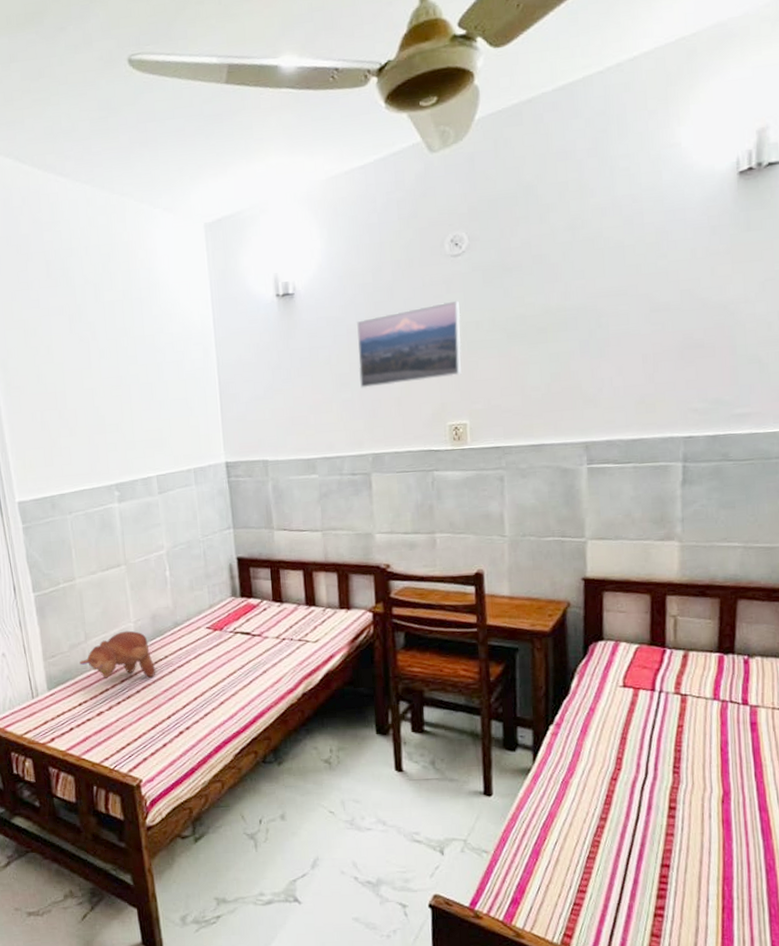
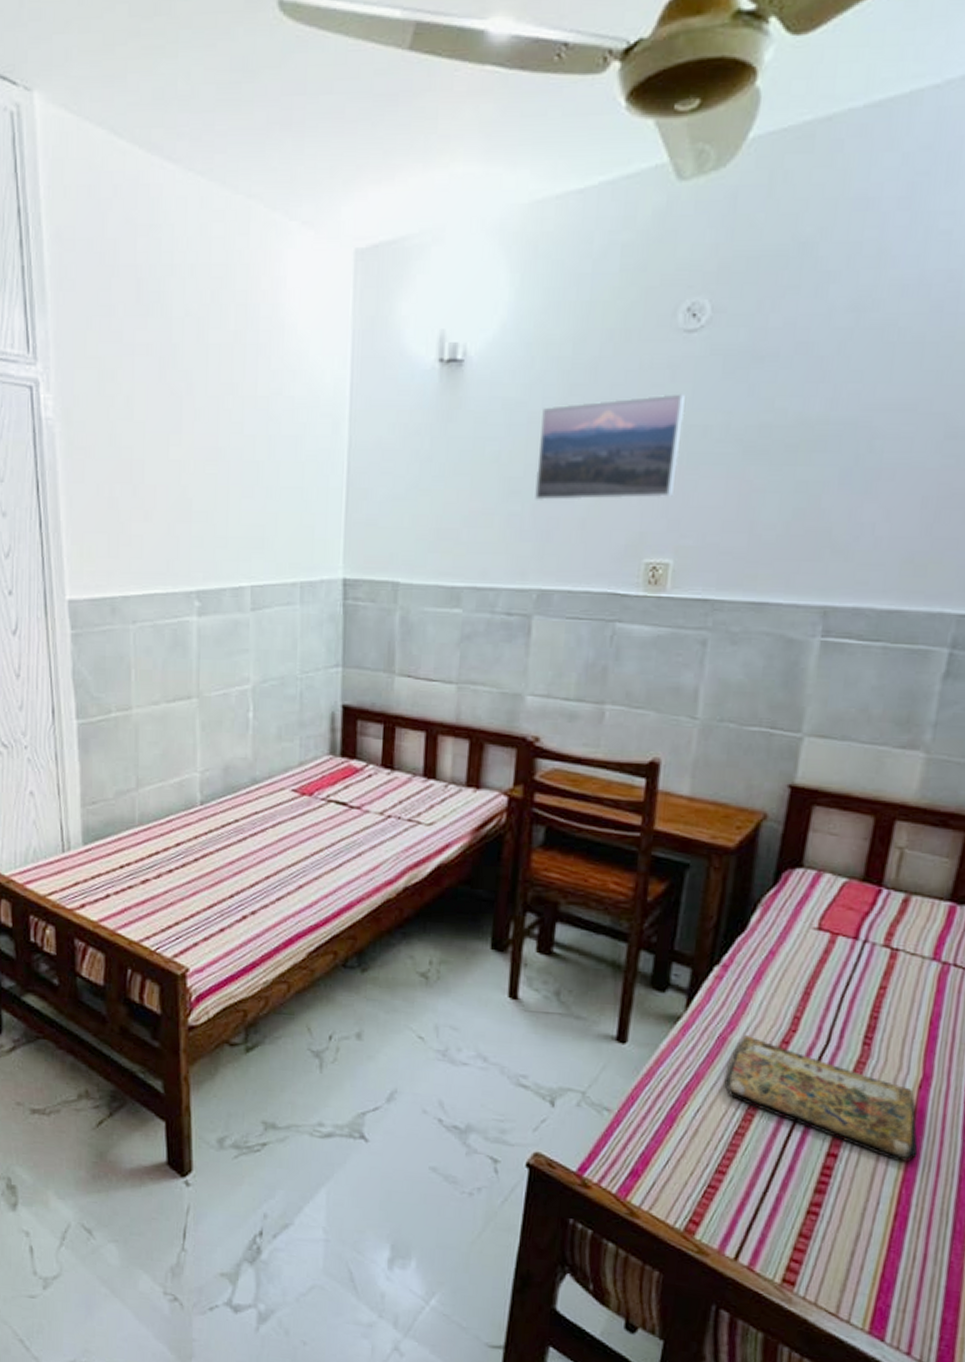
toy: present [80,630,156,678] -> none [126,781,222,844]
book: none [572,777,731,864] -> present [724,1034,918,1162]

